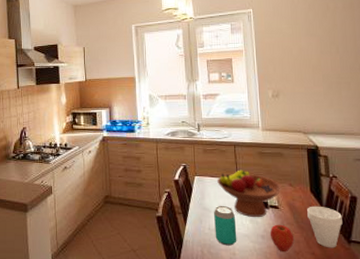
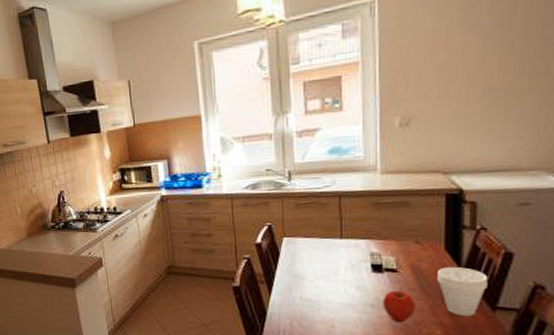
beverage can: present [214,205,237,246] -> none [308,271,338,317]
fruit bowl: present [217,170,282,217] -> none [314,226,405,283]

